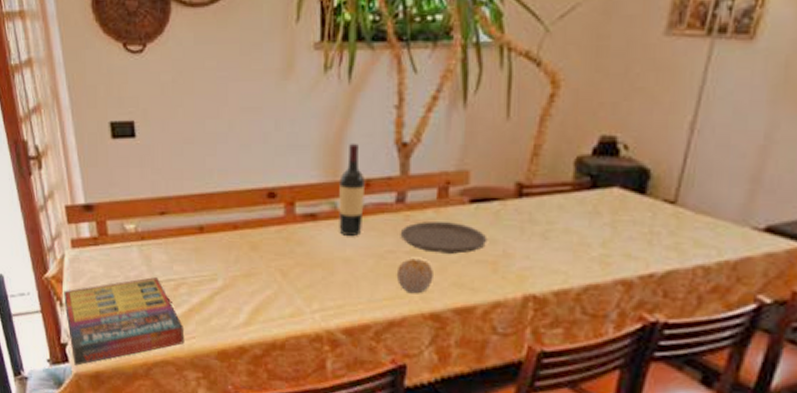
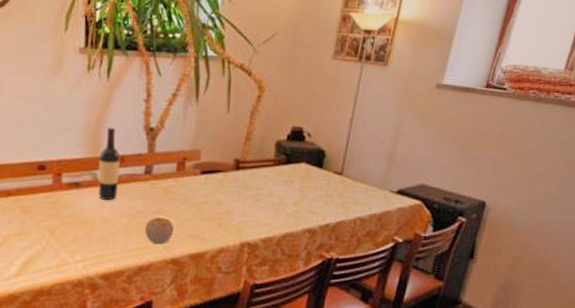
plate: present [400,222,487,254] -> none [148,188,214,213]

